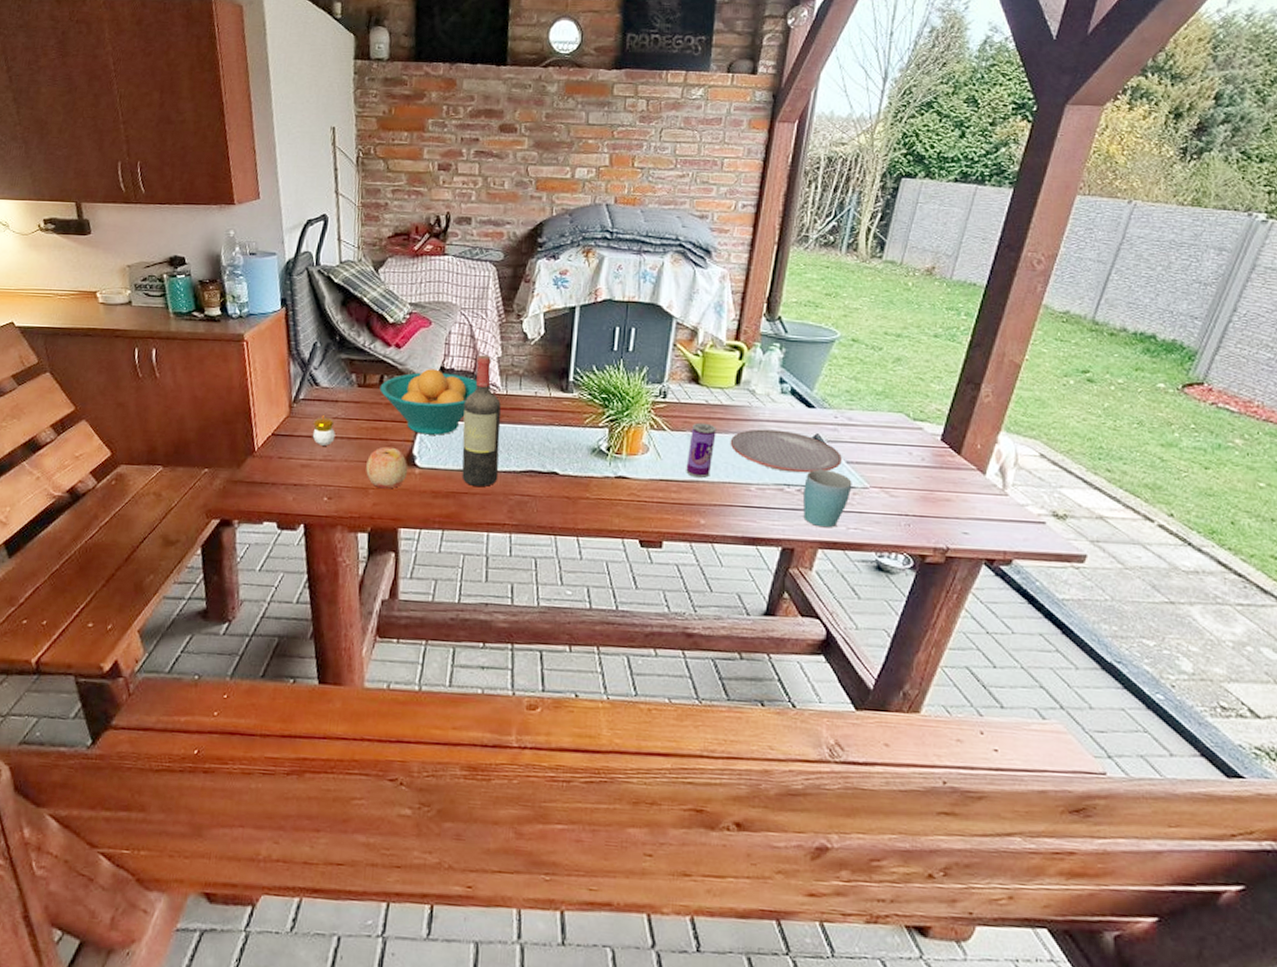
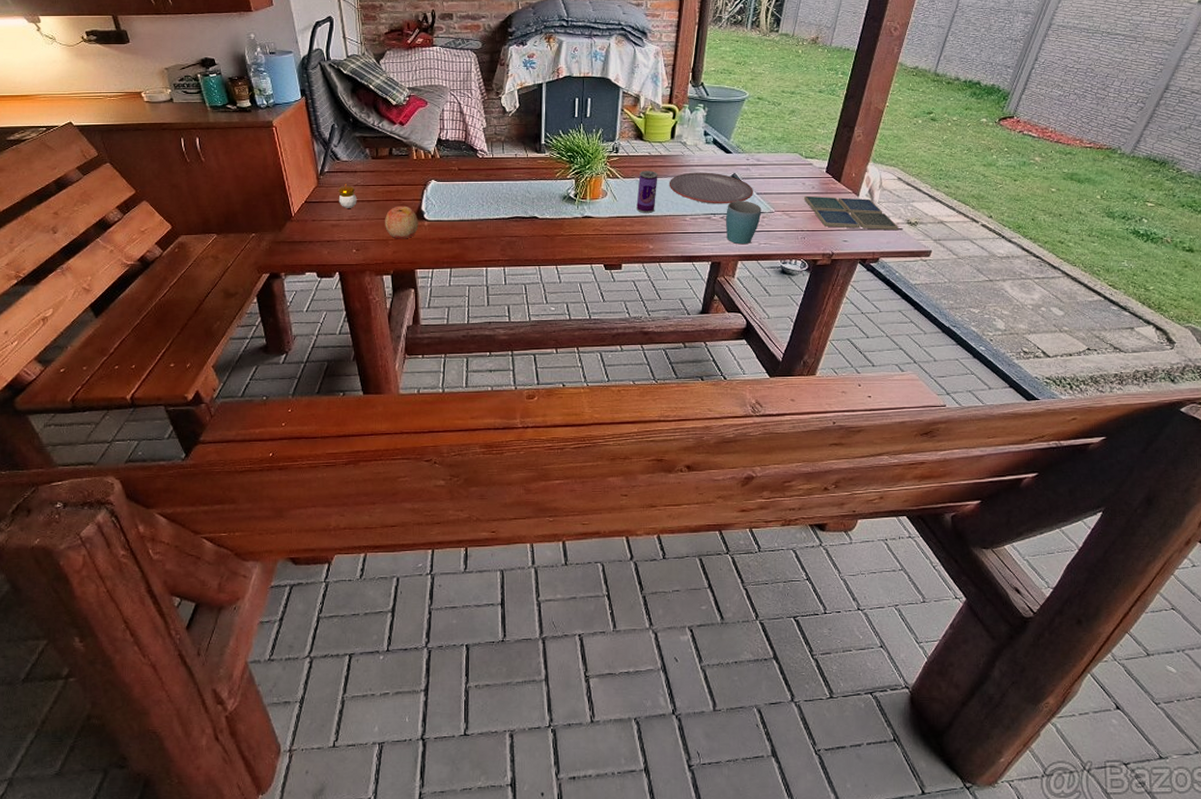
fruit bowl: present [379,369,478,435] -> none [390,141,469,194]
wine bottle: present [462,354,501,487] -> none [460,127,490,233]
drink coaster: none [910,469,1040,525] -> present [804,195,899,231]

